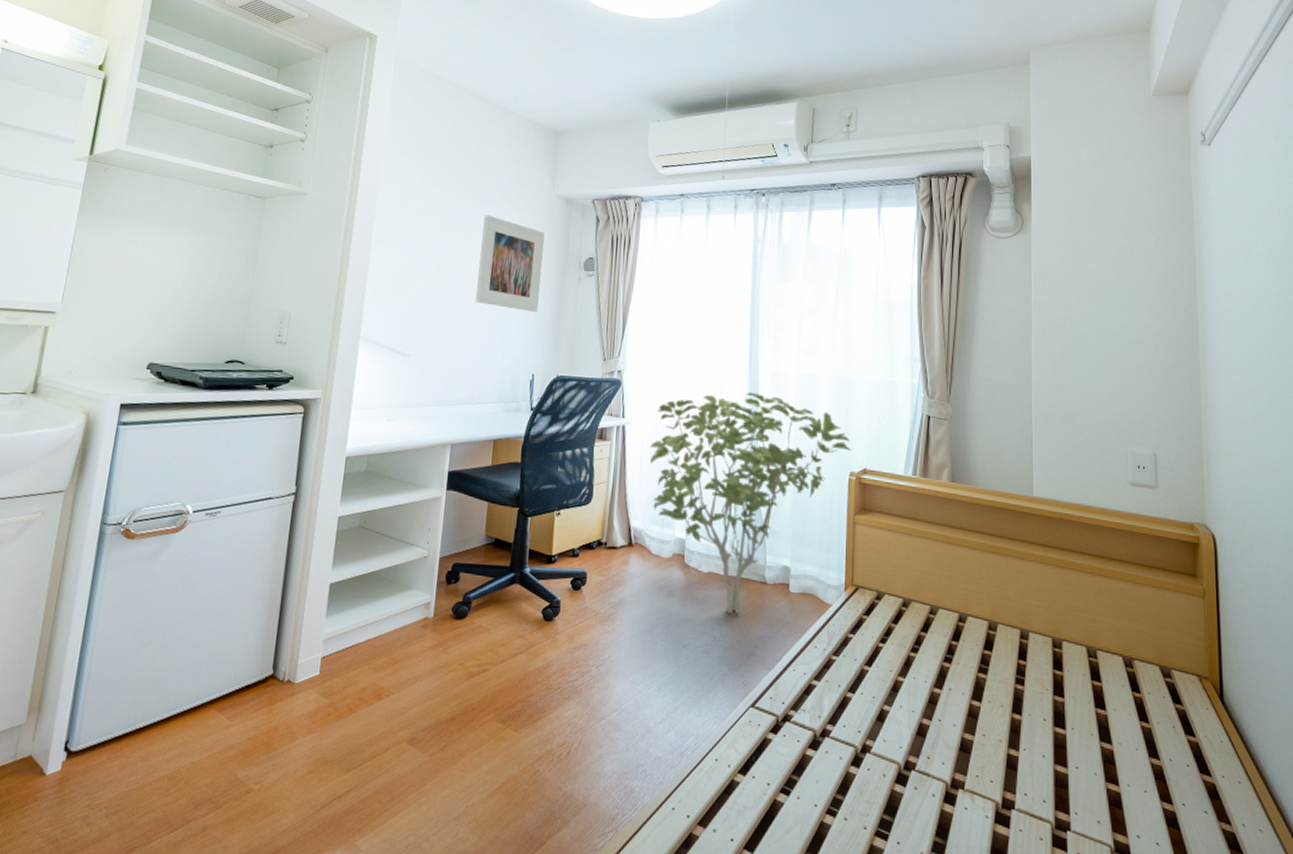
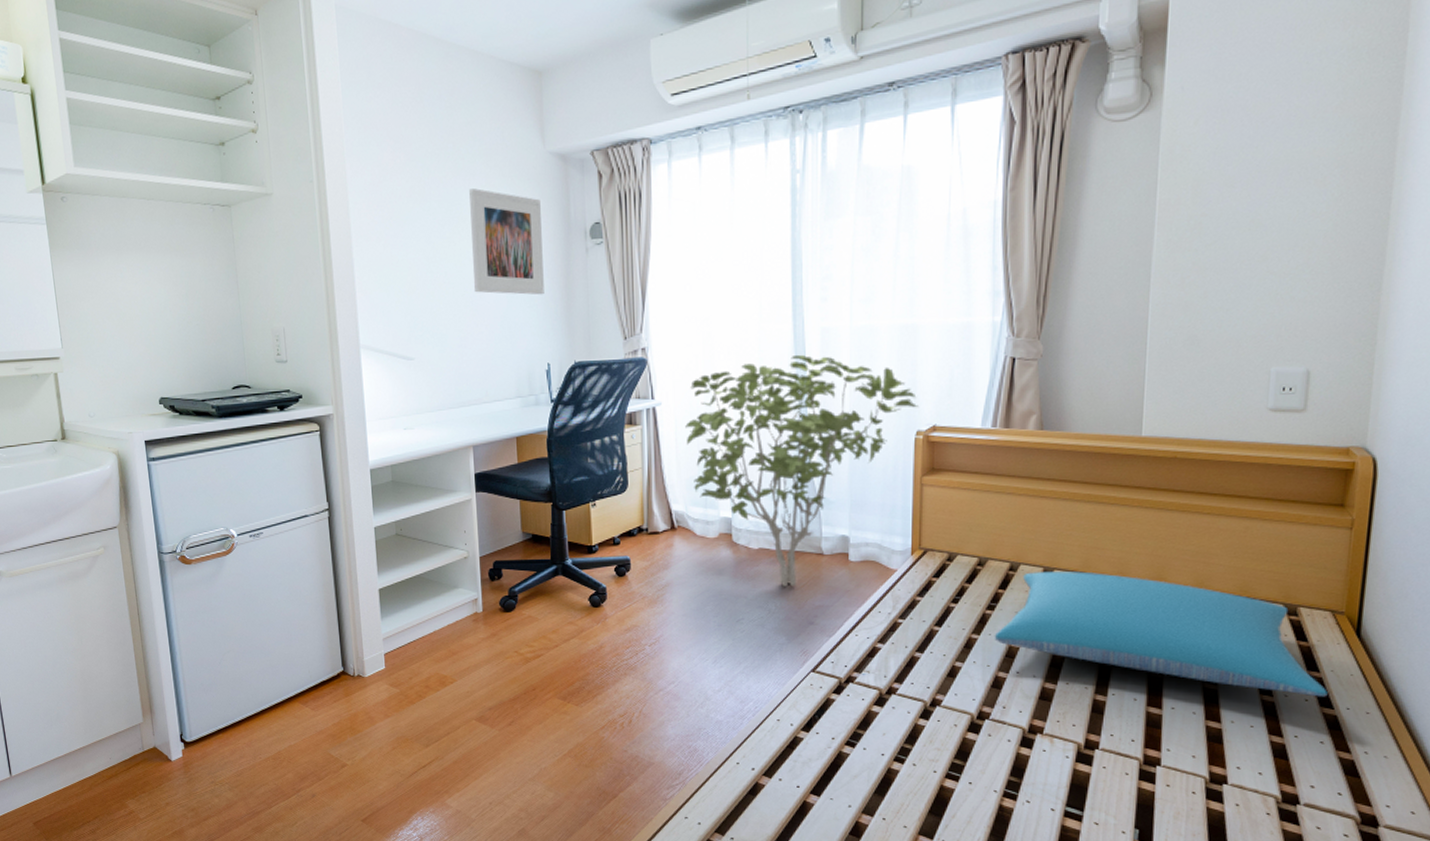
pillow: none [918,617,1205,763] -> present [994,571,1328,697]

